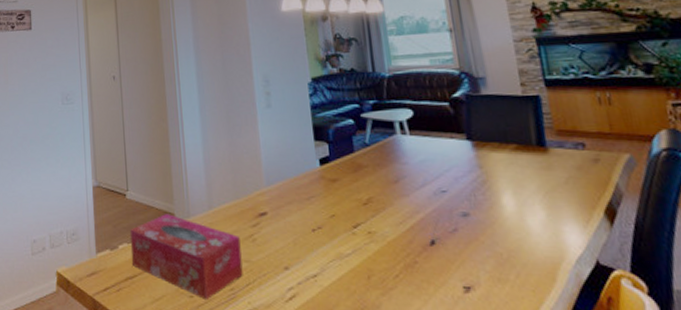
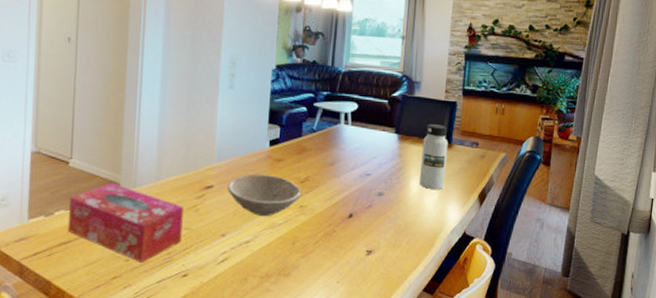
bowl: none [282,198,367,245] -> present [227,174,302,216]
water bottle: none [505,125,551,207] -> present [419,124,448,190]

